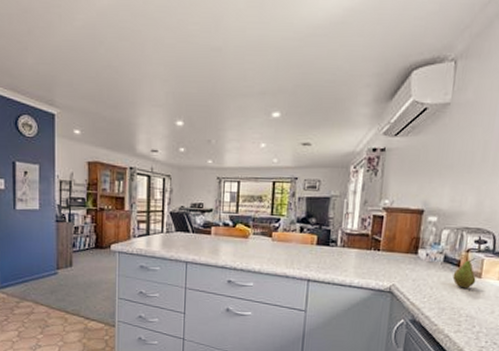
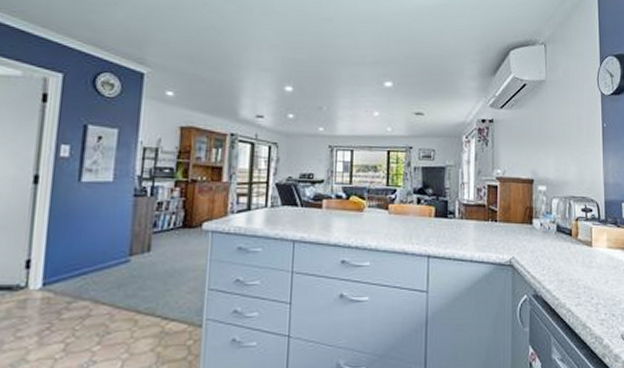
fruit: present [452,258,476,288] -> none [567,226,588,258]

